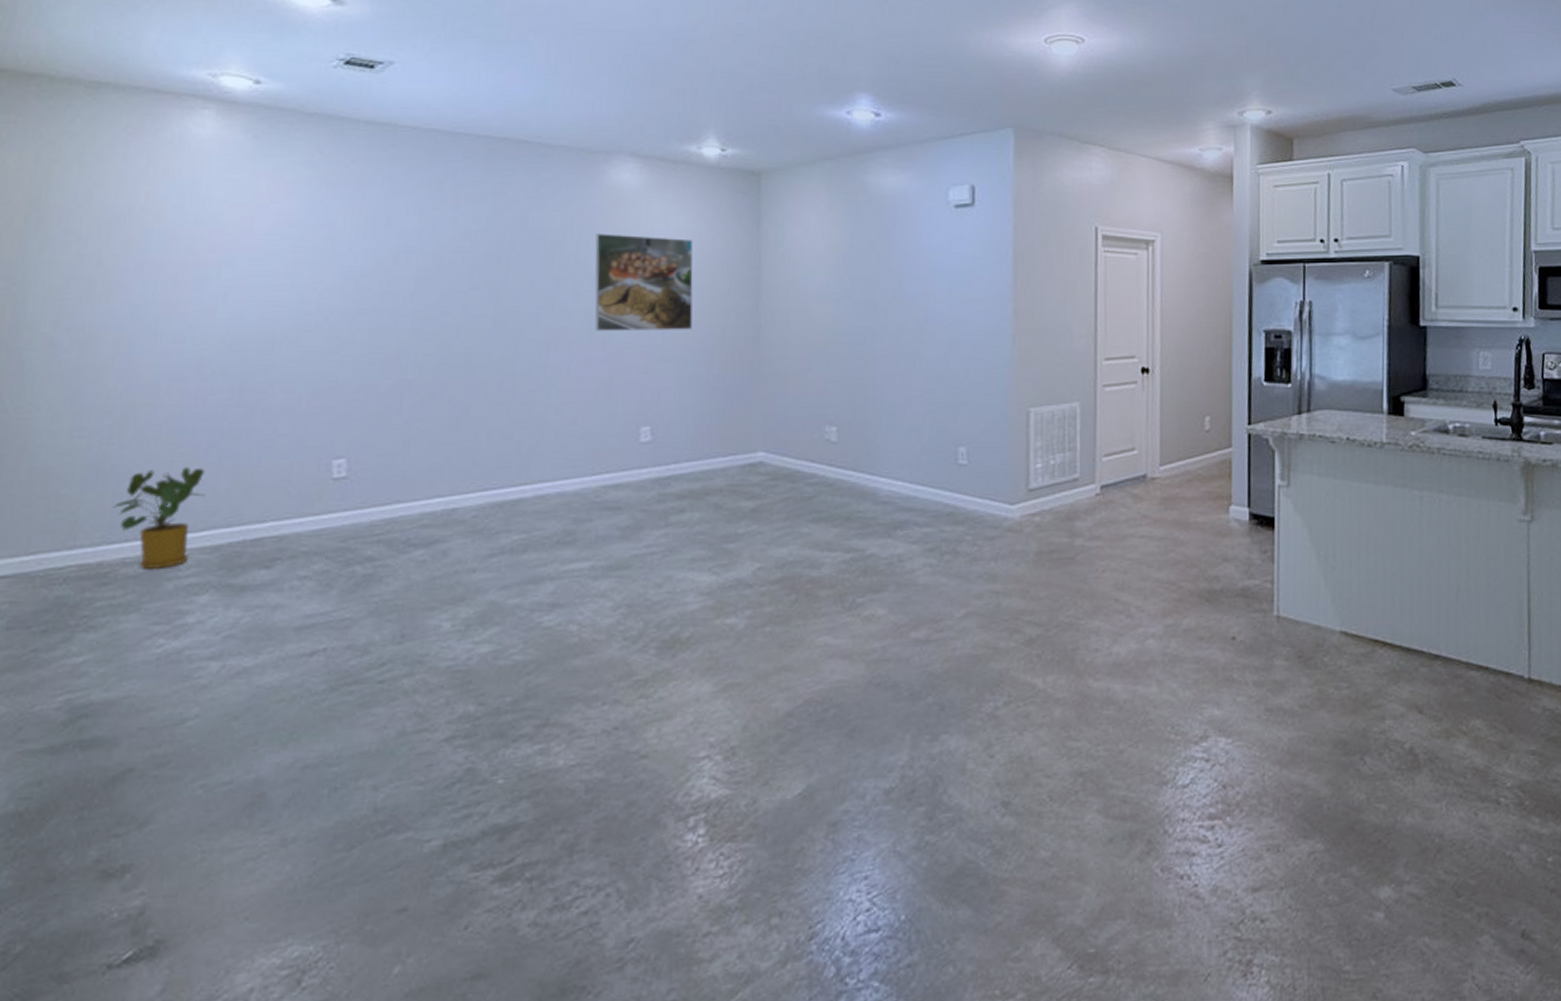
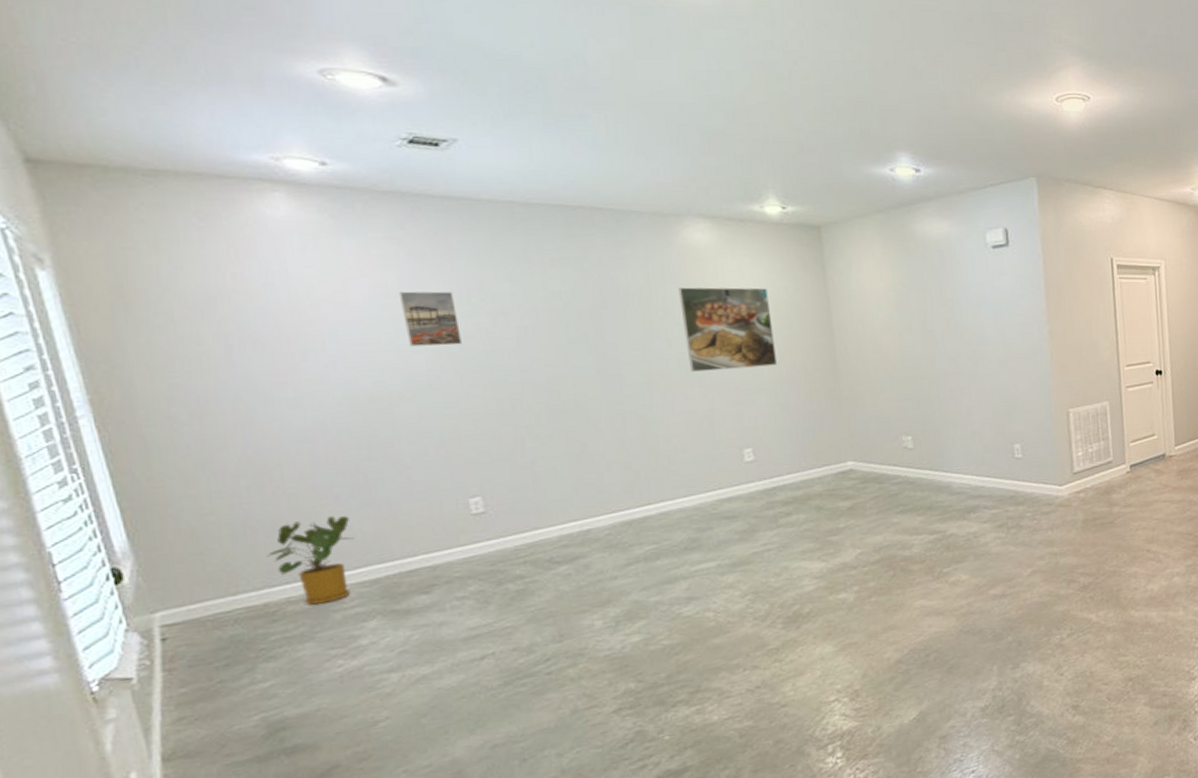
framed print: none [304,221,360,283] -> present [398,291,462,347]

